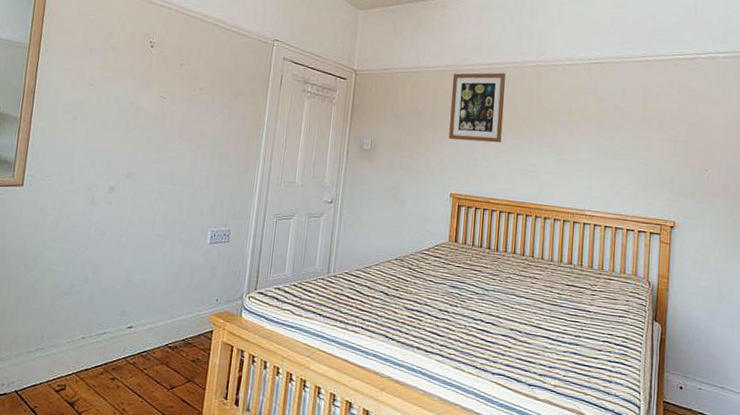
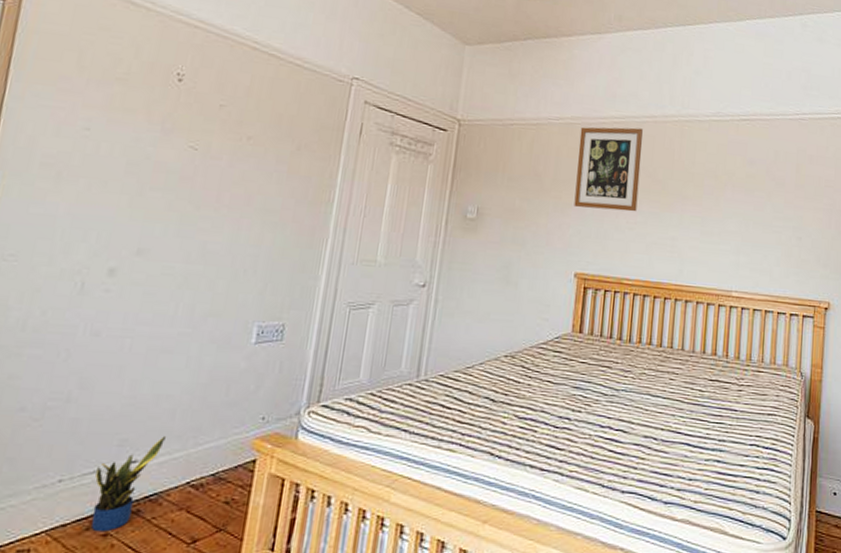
potted plant: none [104,310,152,377] -> present [91,436,167,532]

